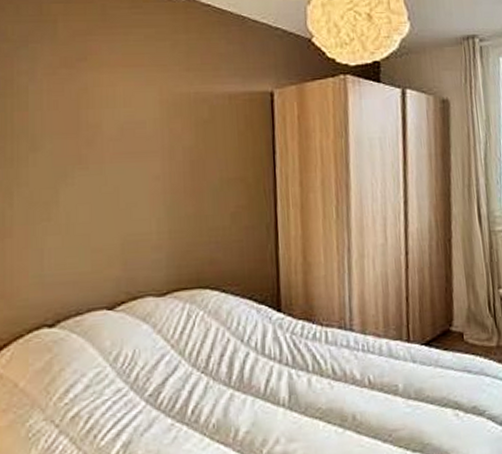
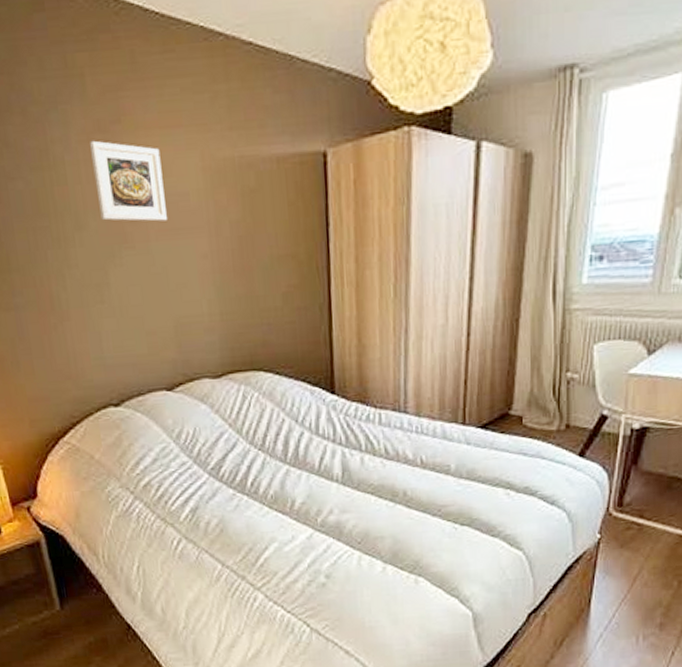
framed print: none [55,74,123,146] -> present [90,140,167,222]

